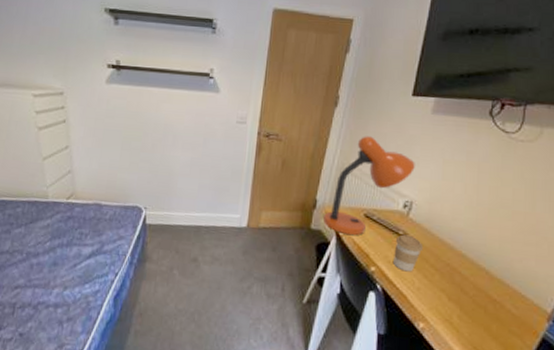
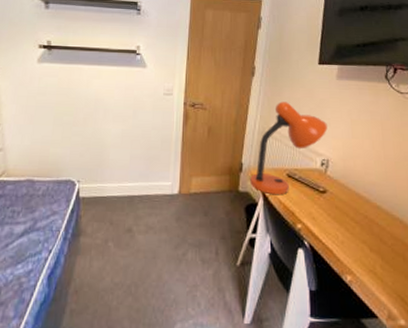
coffee cup: present [394,234,424,272] -> none [317,191,343,227]

